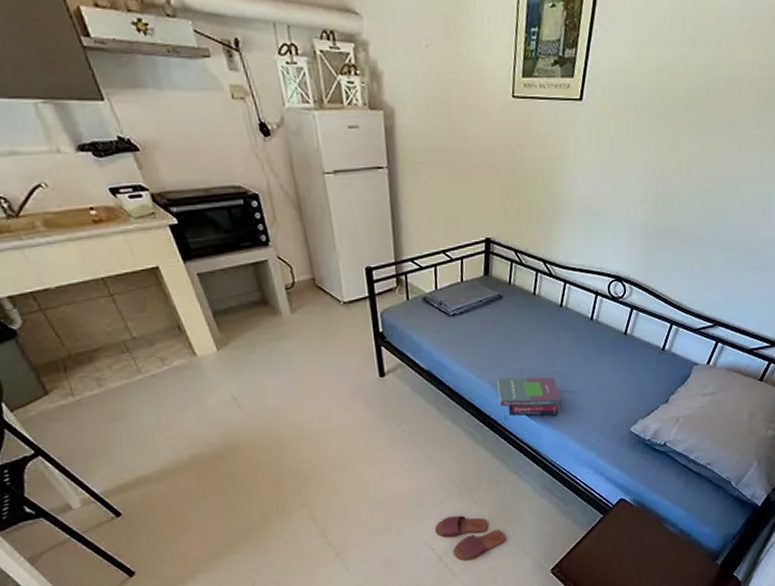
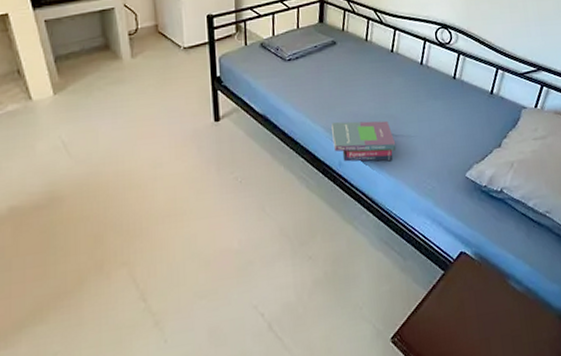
slippers: present [435,515,506,561] -> none [265,273,342,329]

